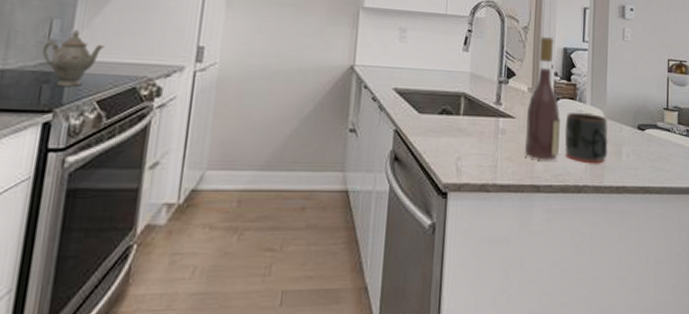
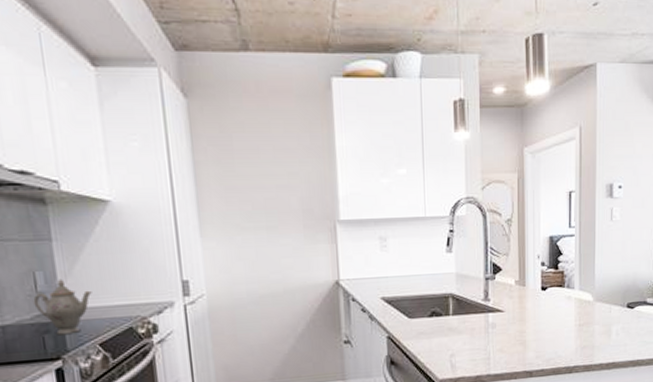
wine bottle: present [525,36,560,161] -> none [515,226,549,348]
mug: present [564,112,608,163] -> none [554,297,598,345]

